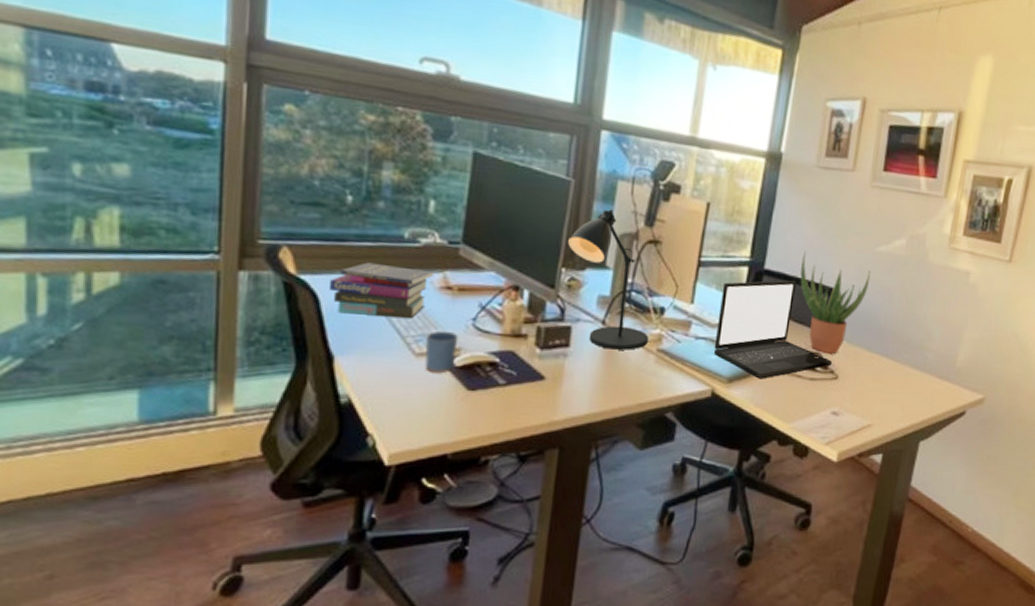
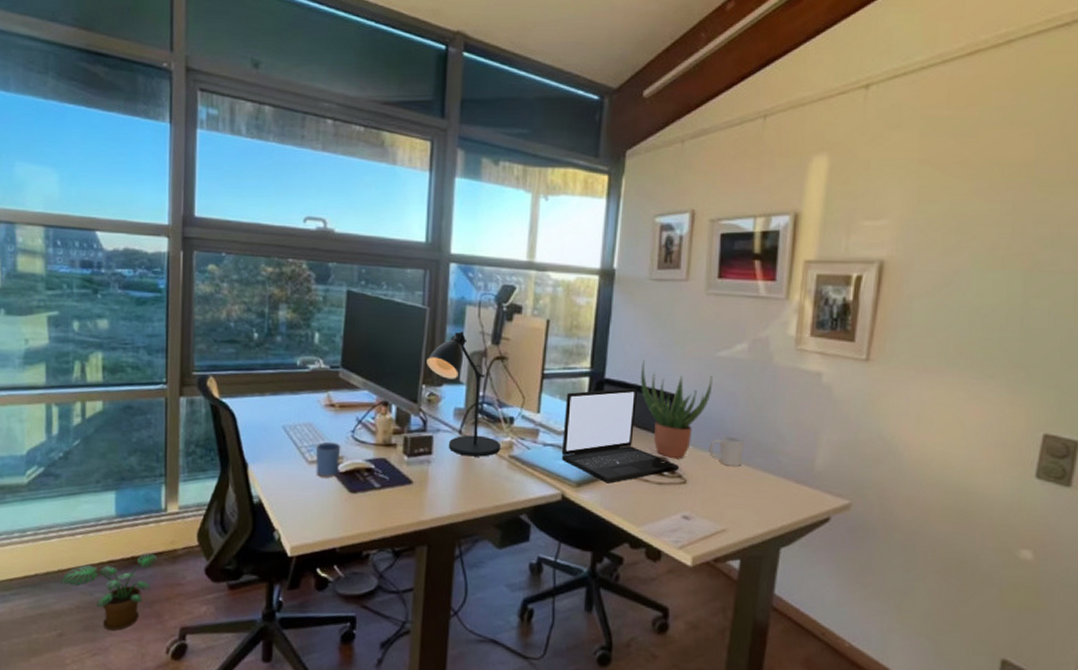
potted plant: none [50,467,203,566] -> present [61,553,158,631]
books: present [328,262,435,318] -> none [242,386,321,431]
mug: none [861,331,895,364] -> present [709,435,744,468]

